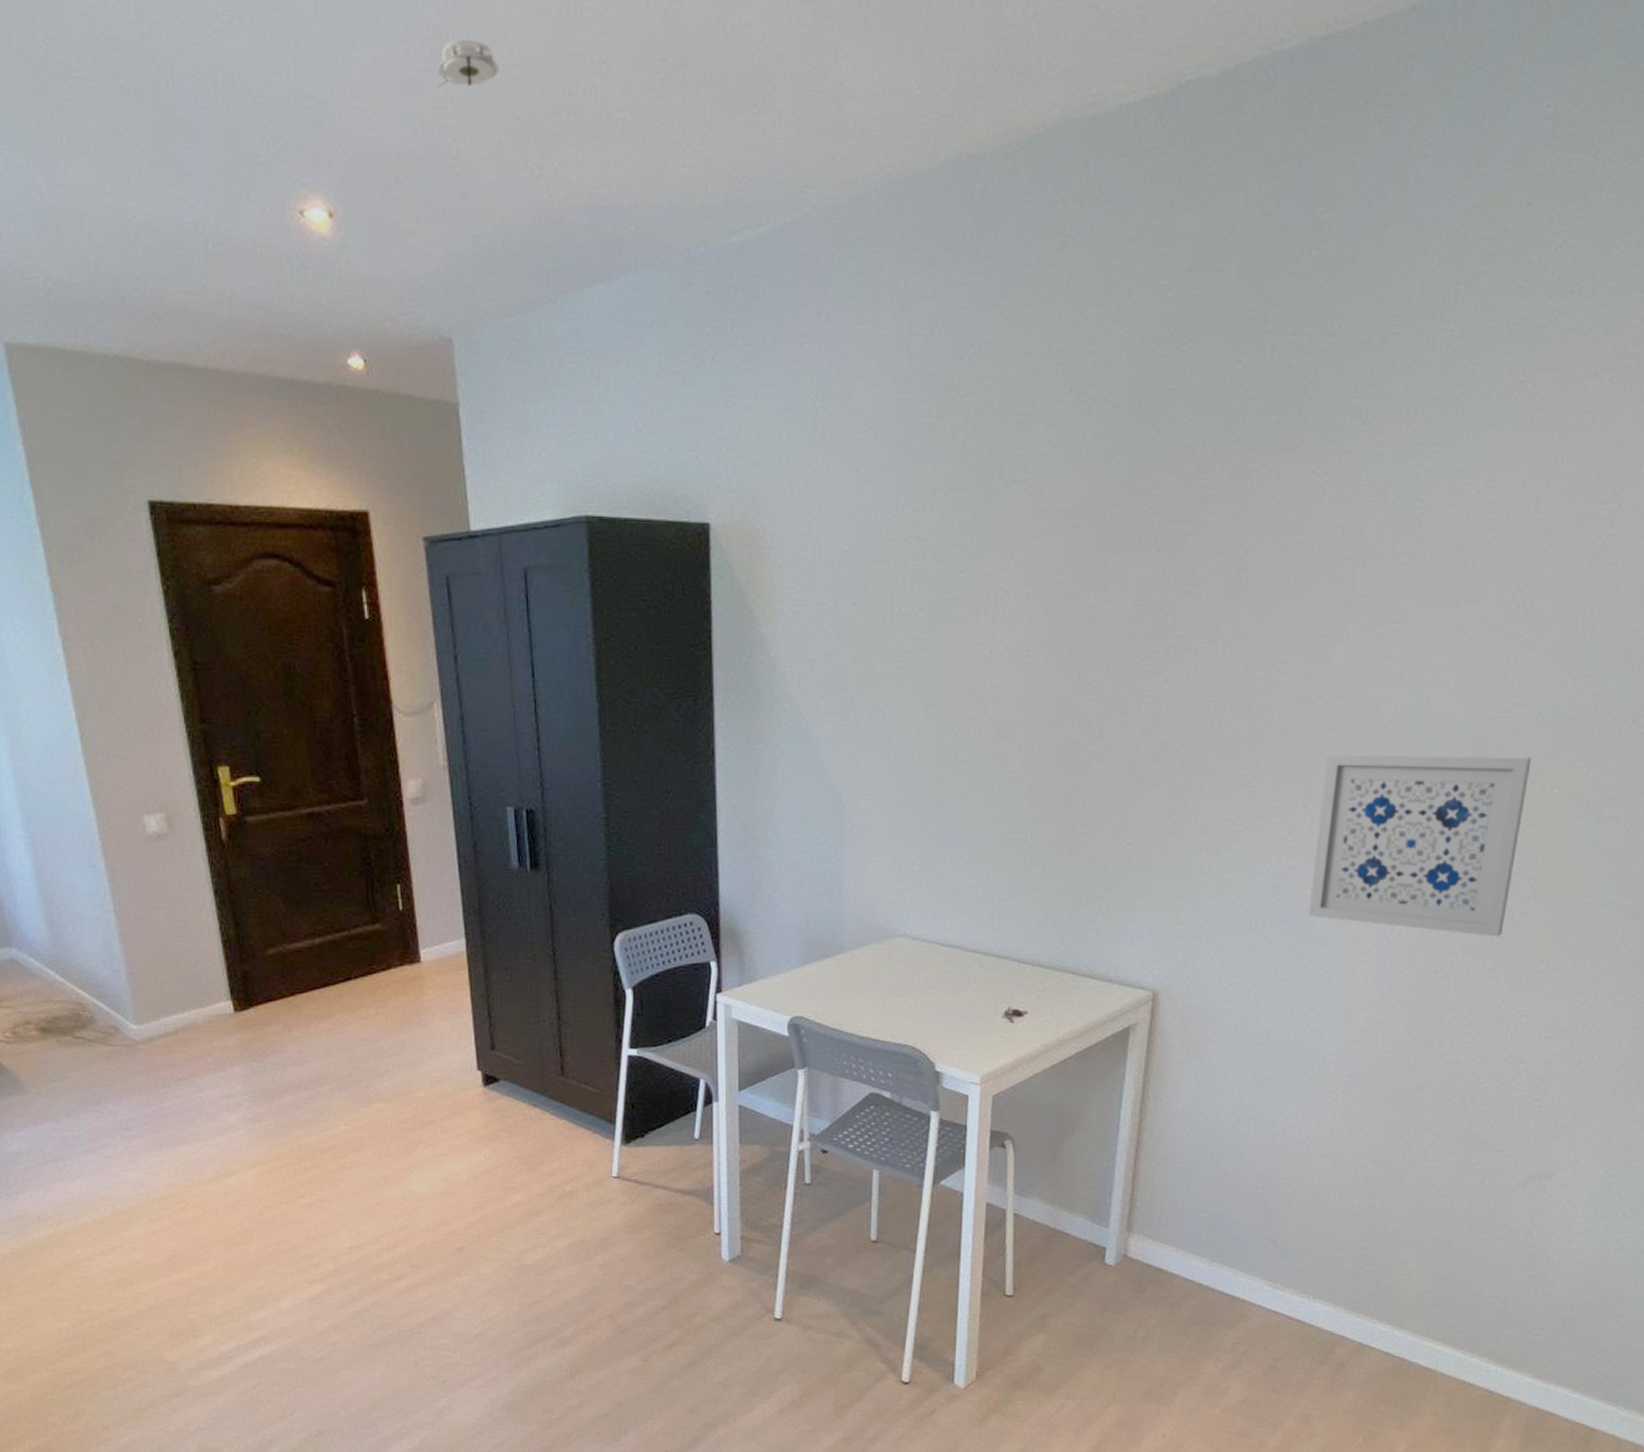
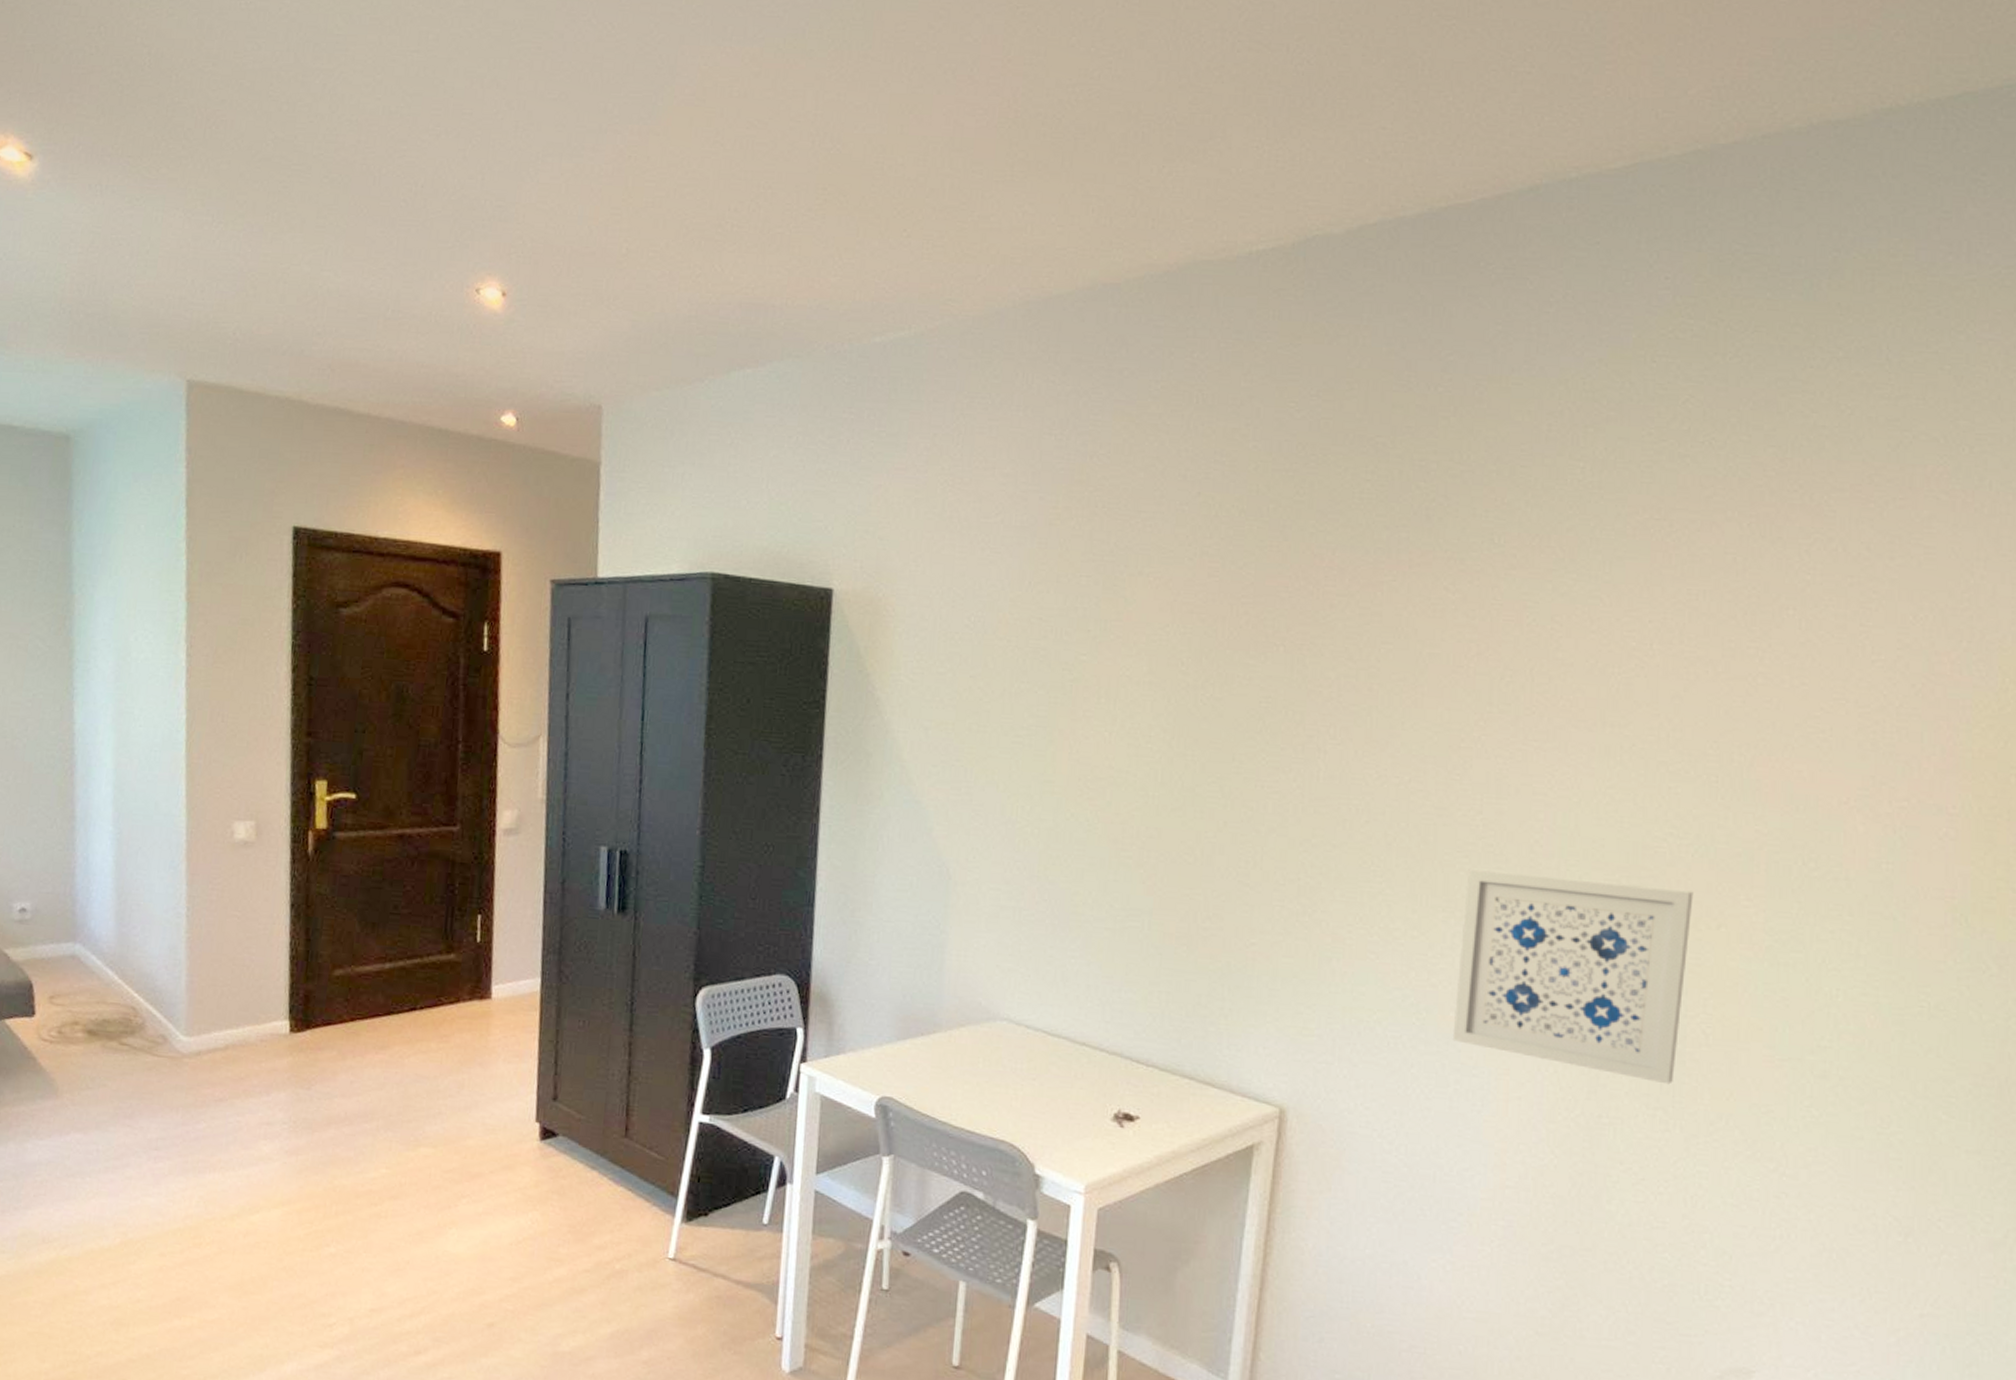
smoke detector: present [437,39,500,87] -> none [616,161,674,199]

